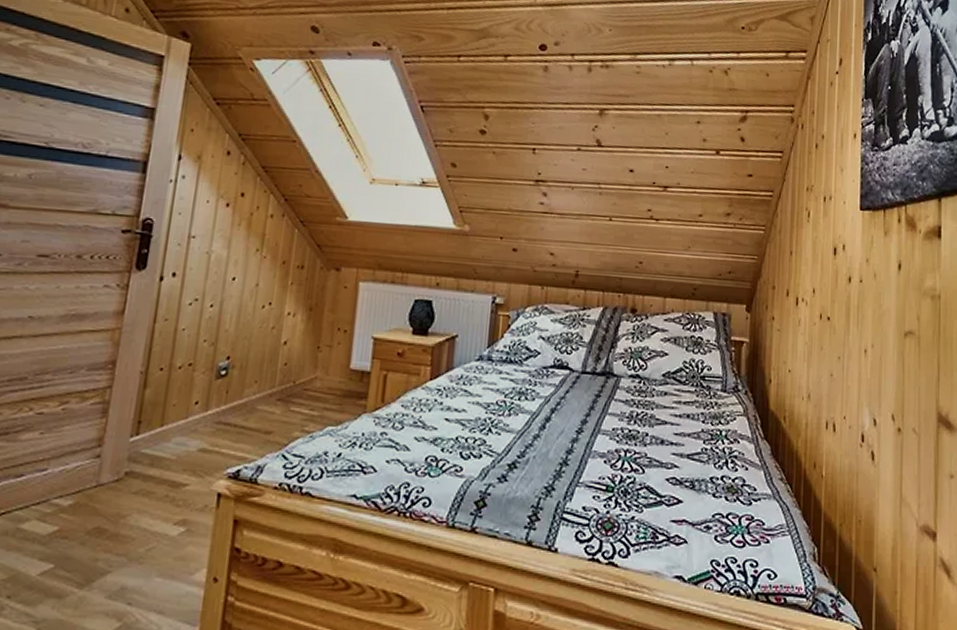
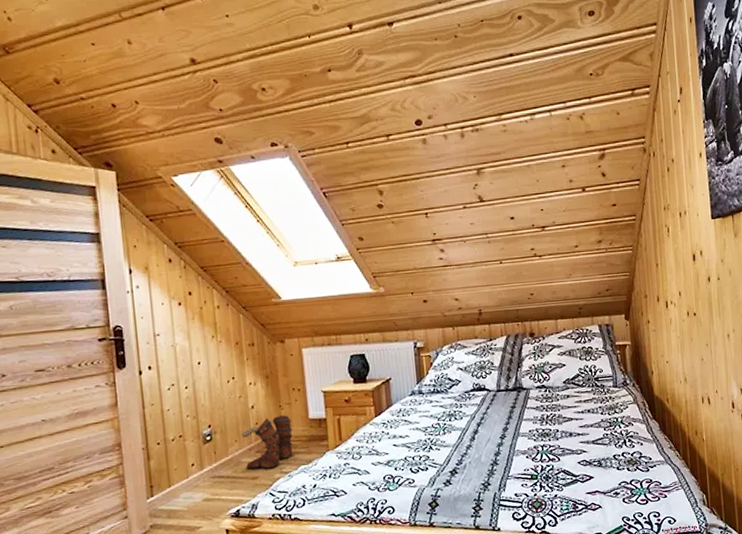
boots: none [261,359,329,424] -> present [241,415,293,470]

